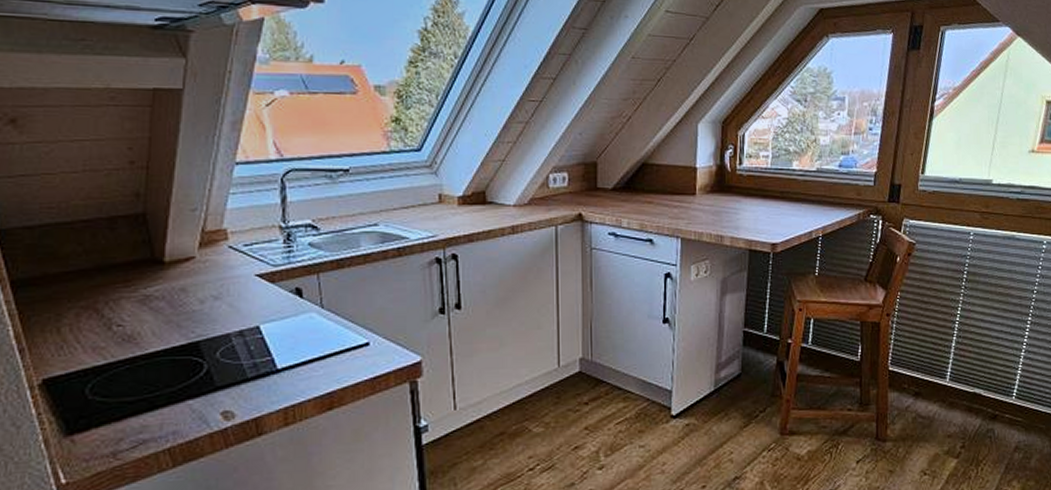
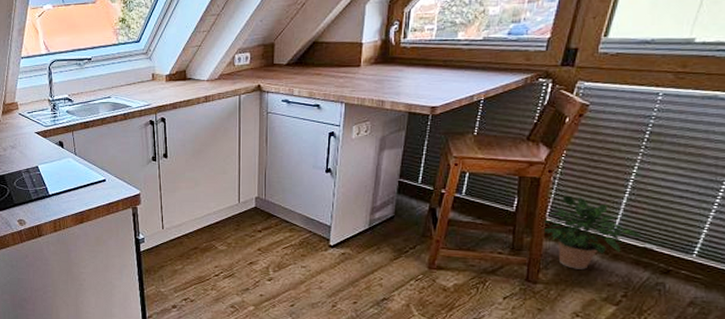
potted plant: none [885,340,972,422] -> present [542,195,643,269]

